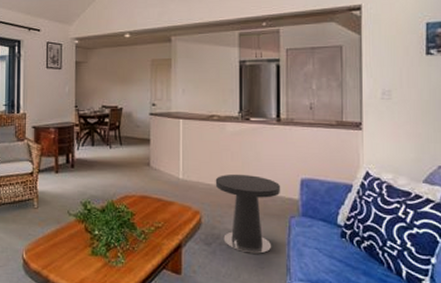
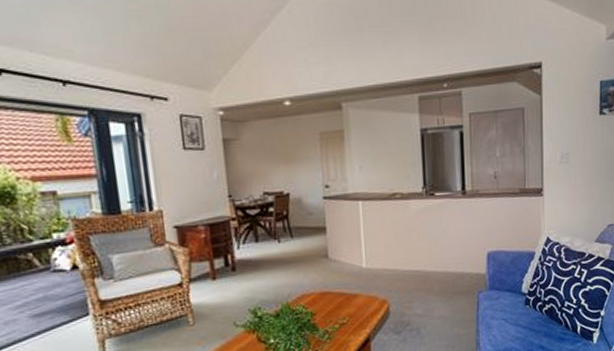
side table: present [215,174,281,254] -> none [401,254,469,335]

